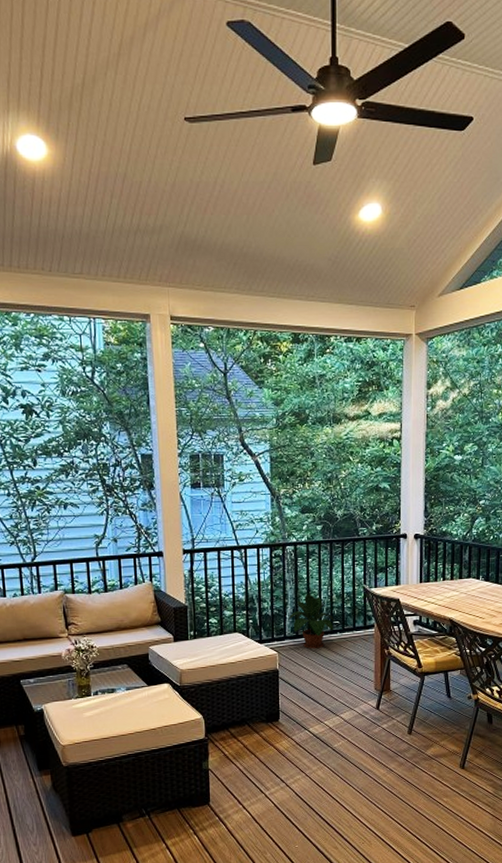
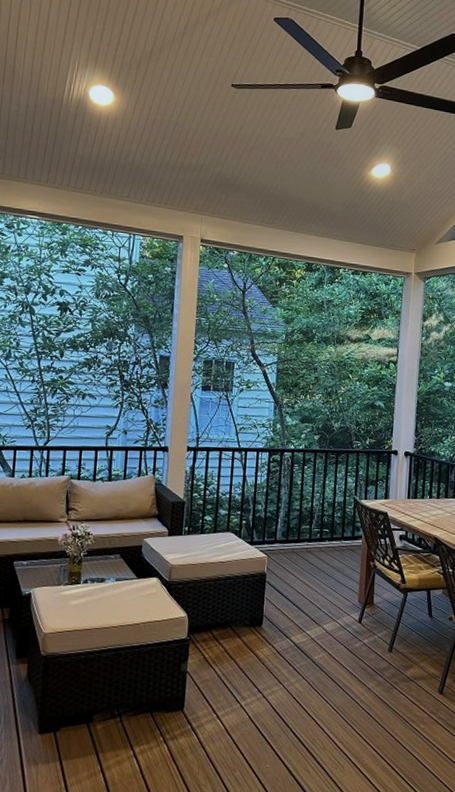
potted plant: present [286,594,335,649] -> none [277,500,325,555]

